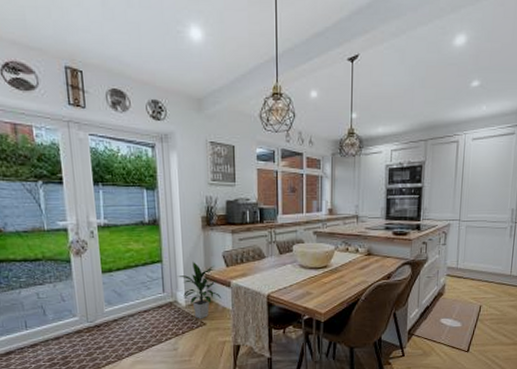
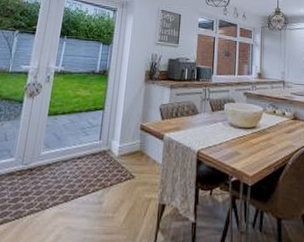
indoor plant: present [177,261,222,320] -> none [115,111,154,172]

